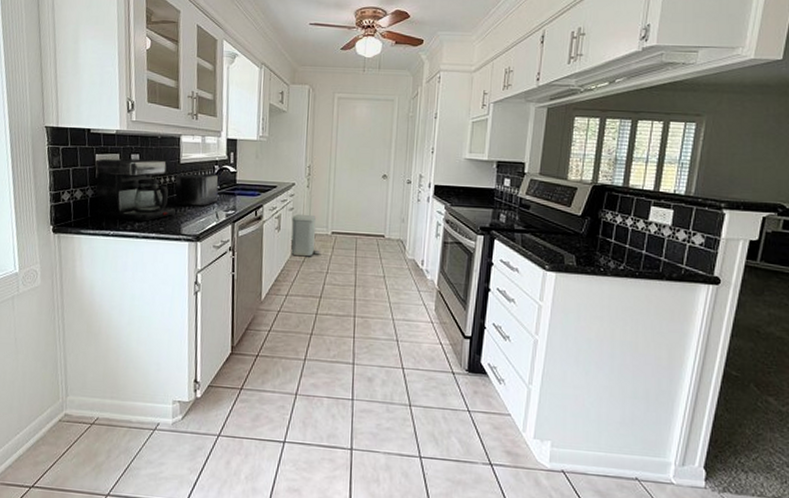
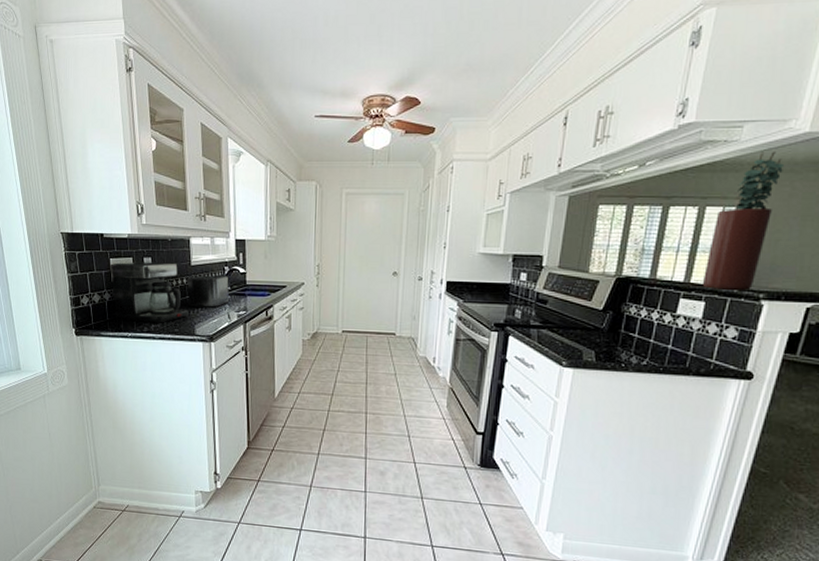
pedal bin: present [291,215,320,257] -> none [302,314,331,356]
vase: none [670,74,734,200] -> present [702,151,783,290]

